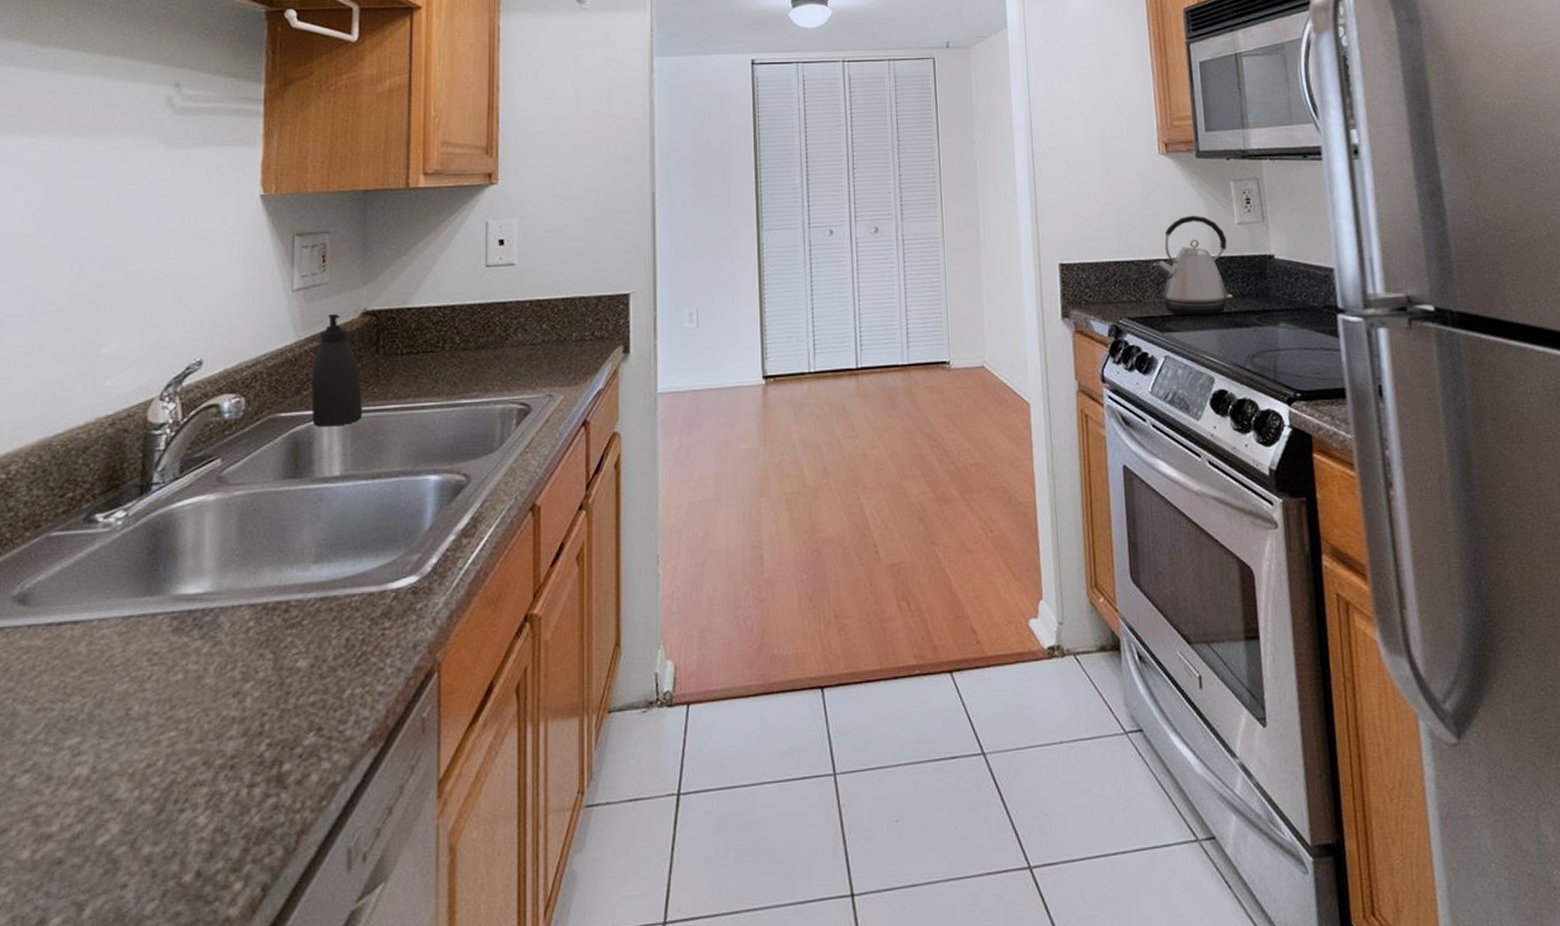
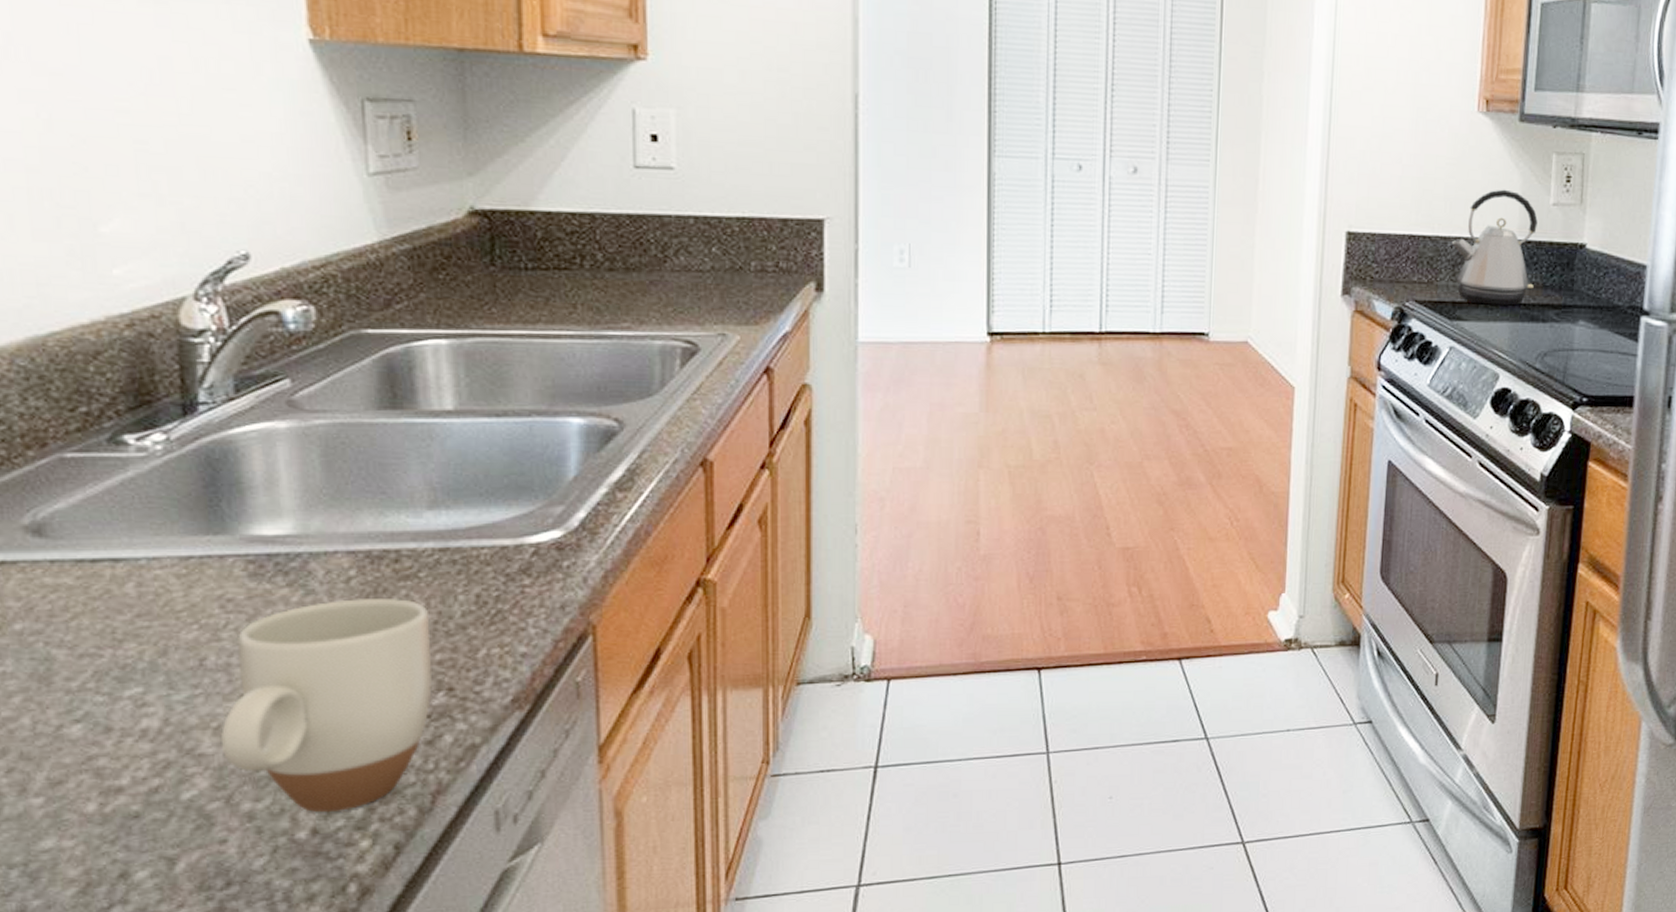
mug: none [133,644,308,855] -> present [220,597,433,813]
soap dispenser: present [311,314,362,427] -> none [405,210,477,351]

